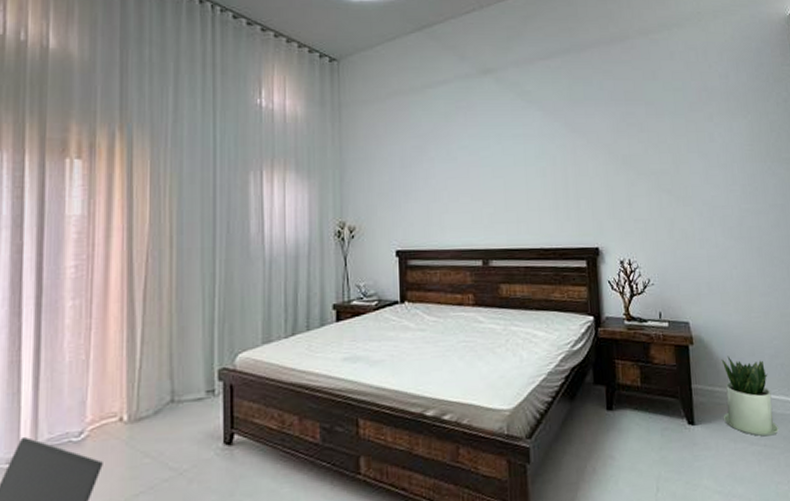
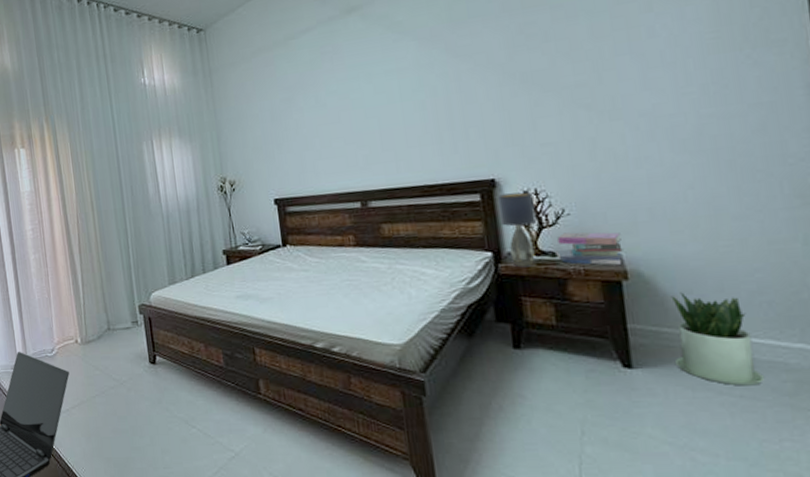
table lamp: none [599,261,630,332] -> present [496,191,538,268]
books: none [642,300,690,331] -> present [556,232,623,265]

